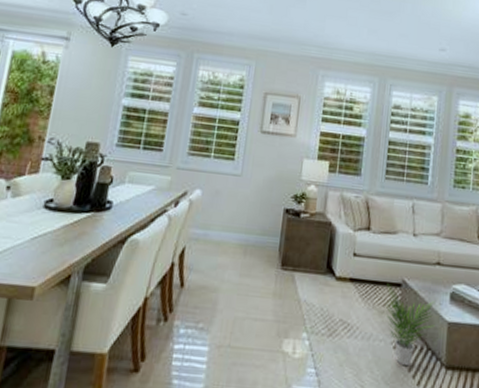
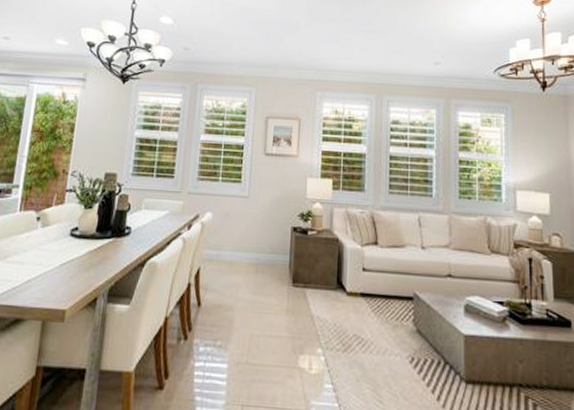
potted plant: present [381,283,435,367] -> none [395,297,451,381]

